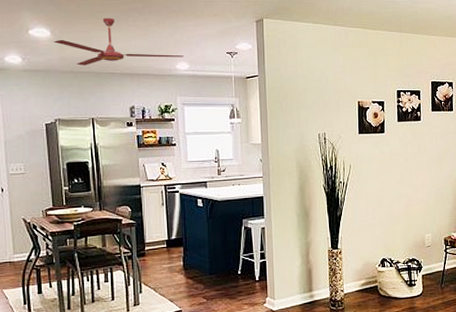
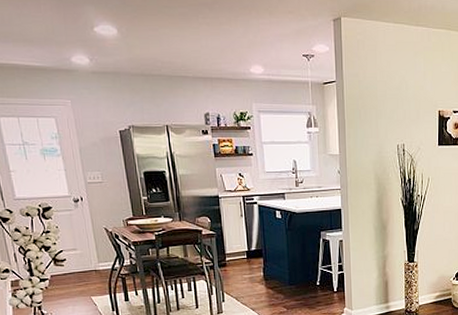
ceiling fan: present [53,18,184,66] -> none [121,14,259,68]

